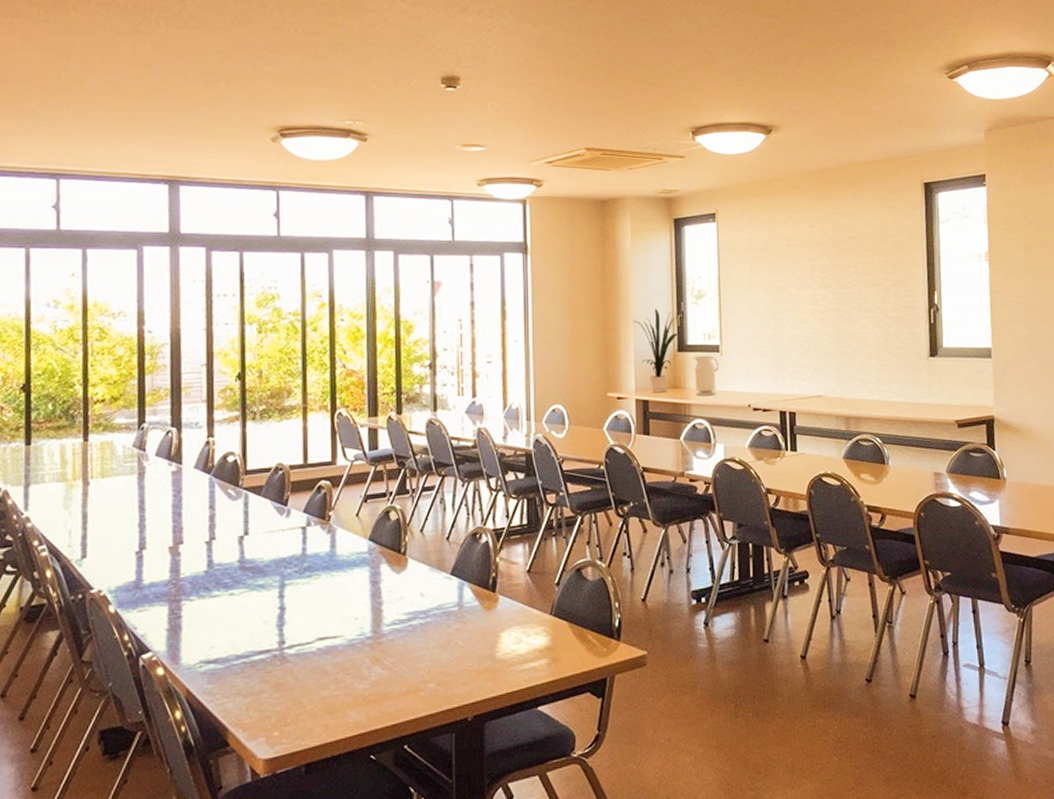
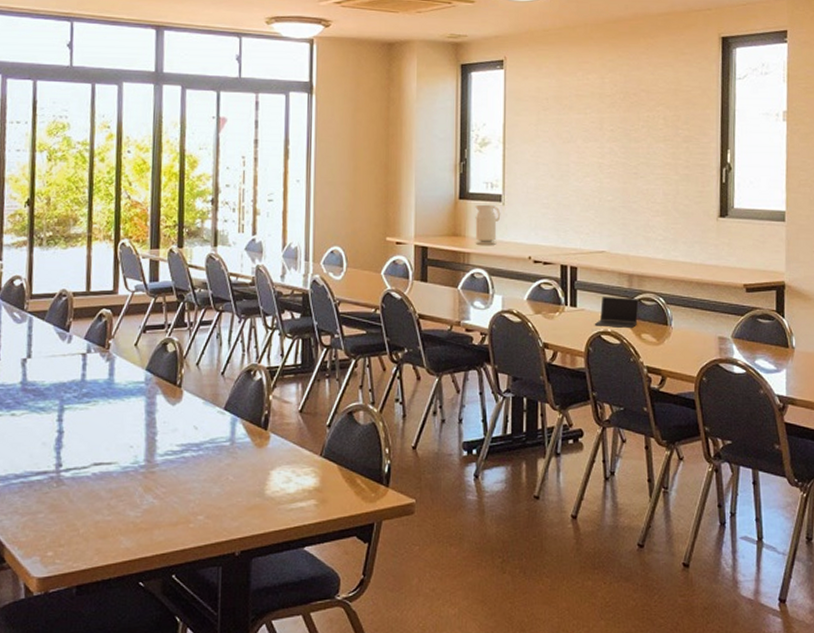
house plant: present [633,308,678,393] -> none [415,154,460,240]
laptop computer: none [815,439,857,470] -> present [595,296,639,329]

